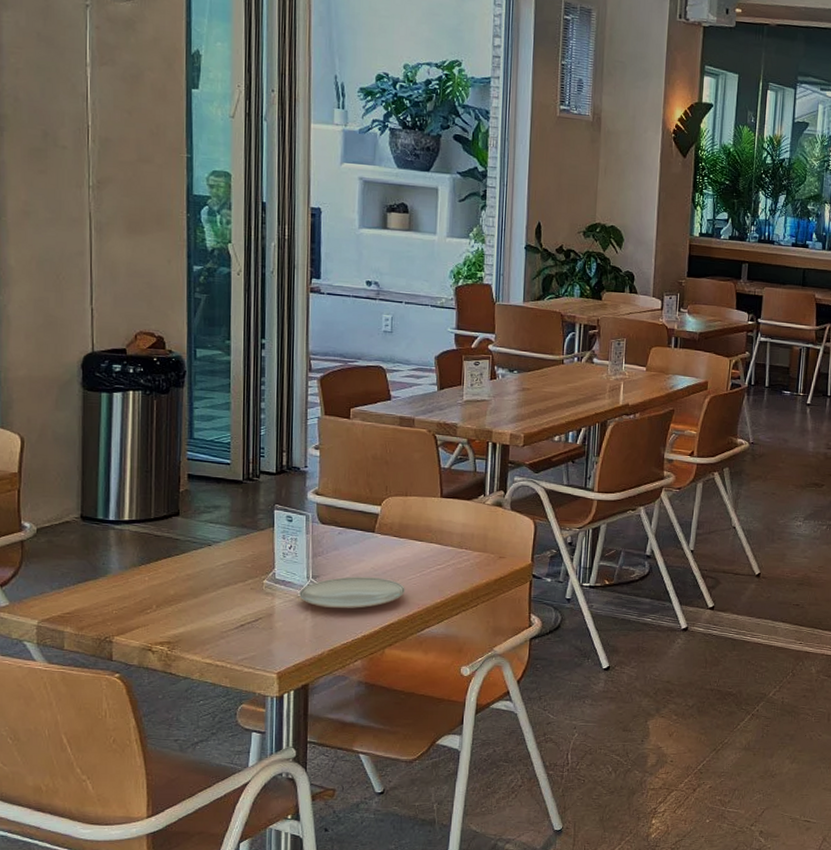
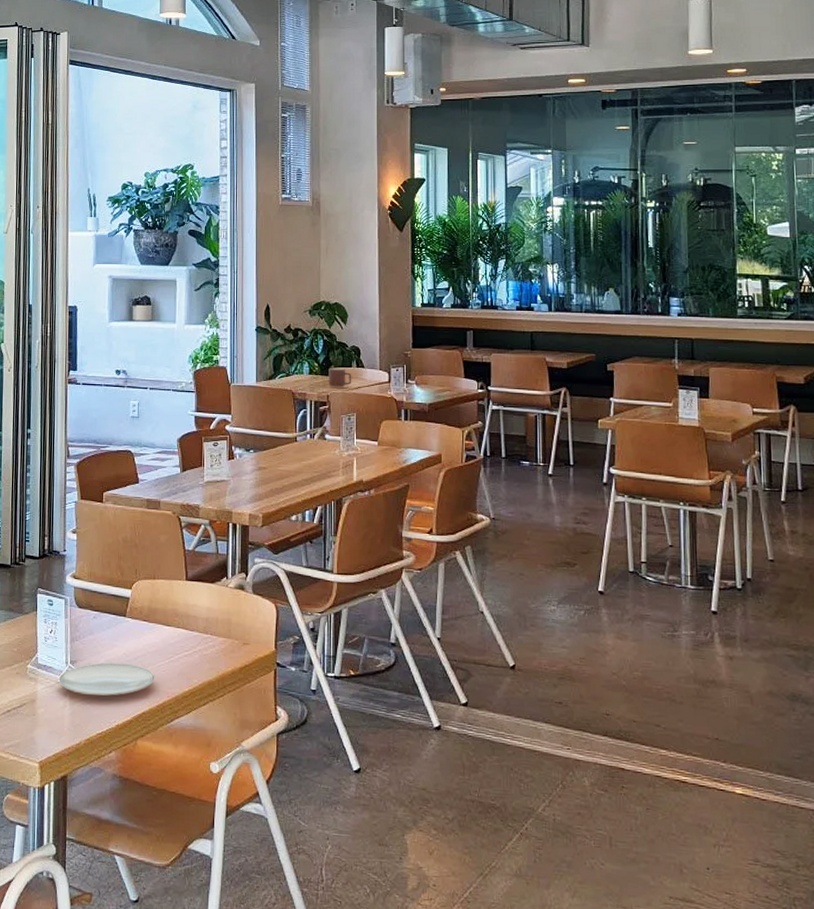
mug: none [599,292,624,313] -> present [328,368,352,388]

